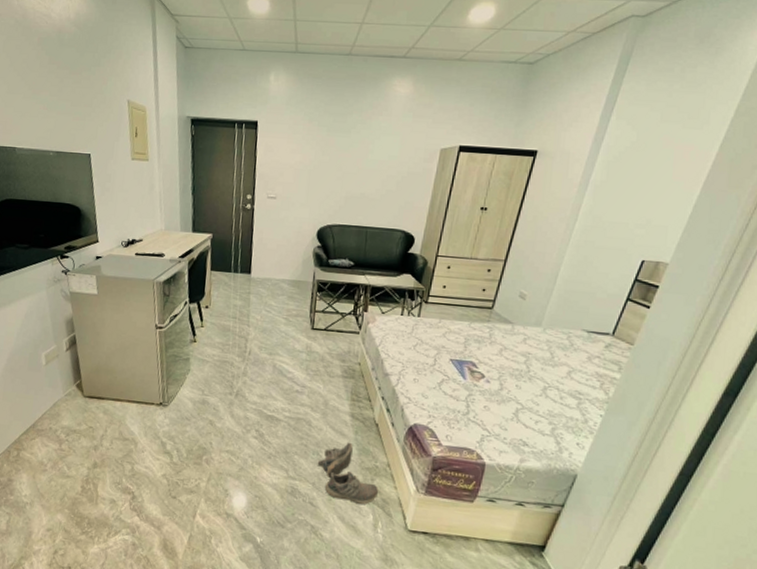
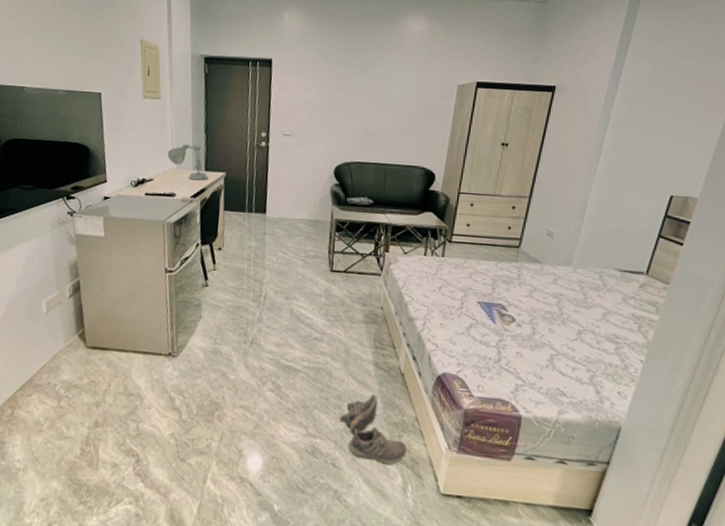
desk lamp: none [155,205,196,242] -> present [167,144,209,181]

